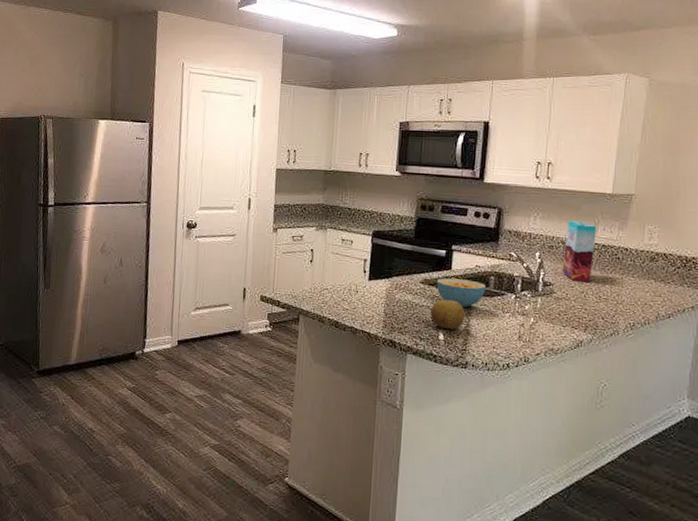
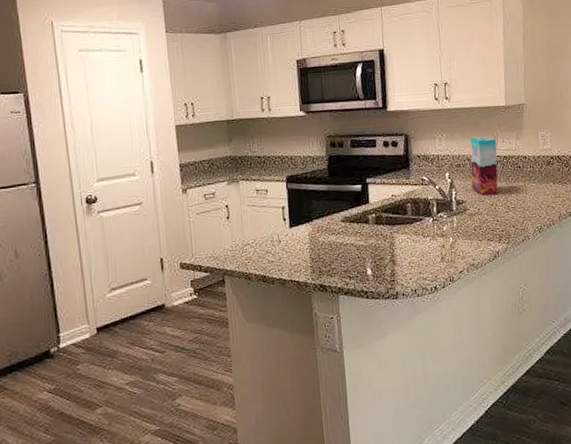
fruit: present [430,299,465,329] -> none [355,233,389,264]
cereal bowl: present [436,278,486,308] -> none [356,210,404,240]

